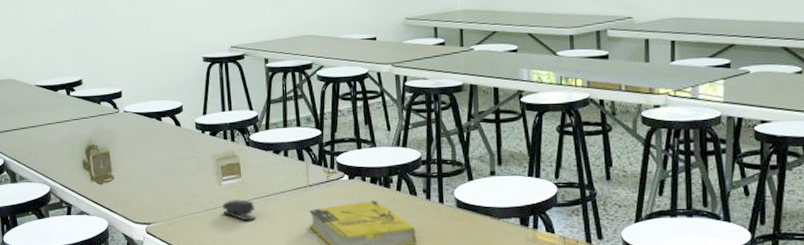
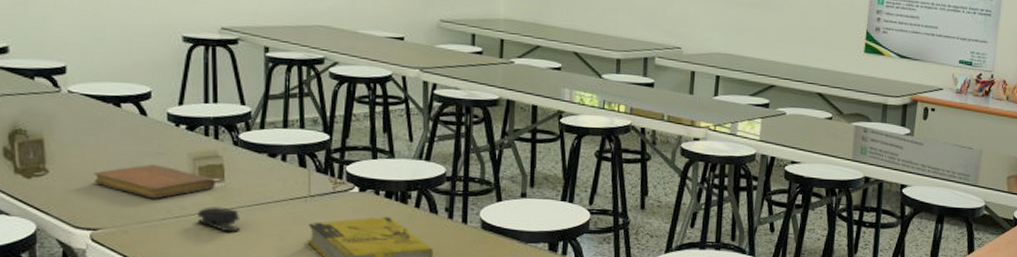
notebook: none [146,166,234,196] -> present [94,164,215,199]

